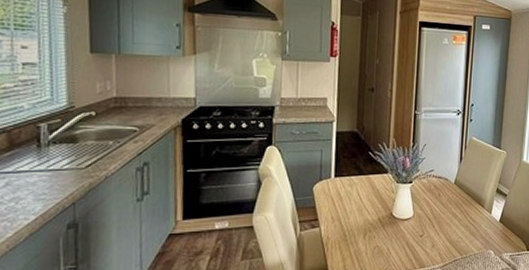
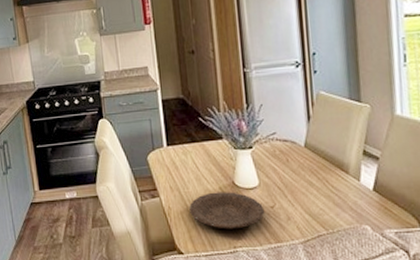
plate: none [347,222,415,257] -> present [189,192,265,229]

